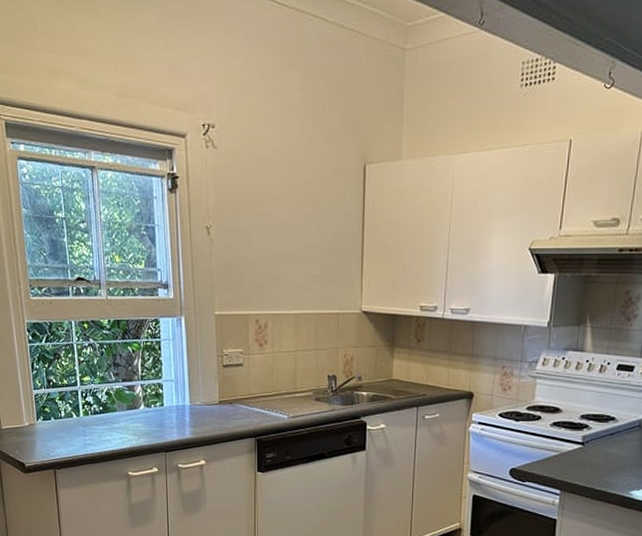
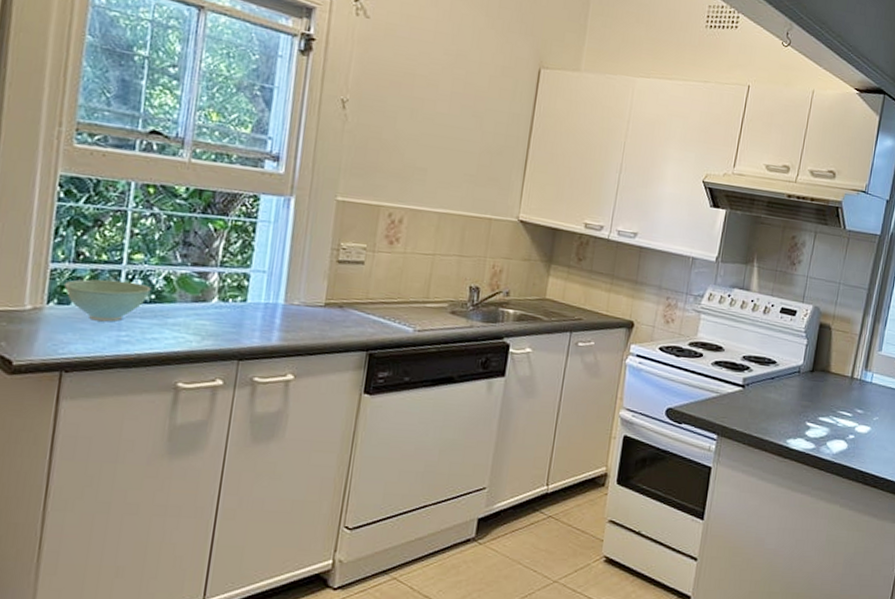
bowl: none [45,398,99,430] -> present [64,279,152,322]

